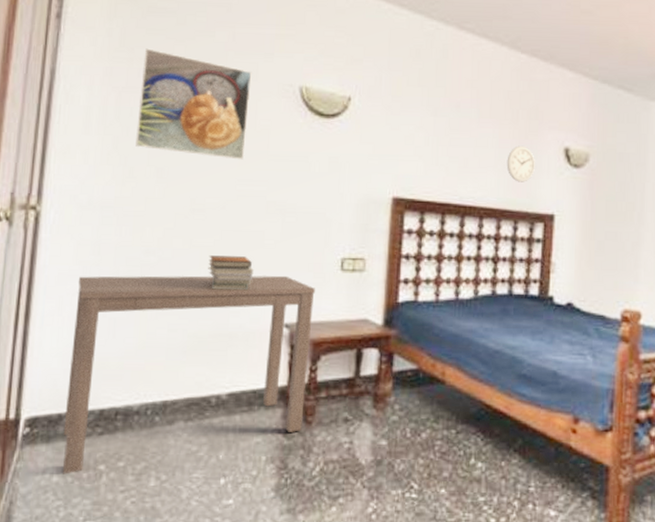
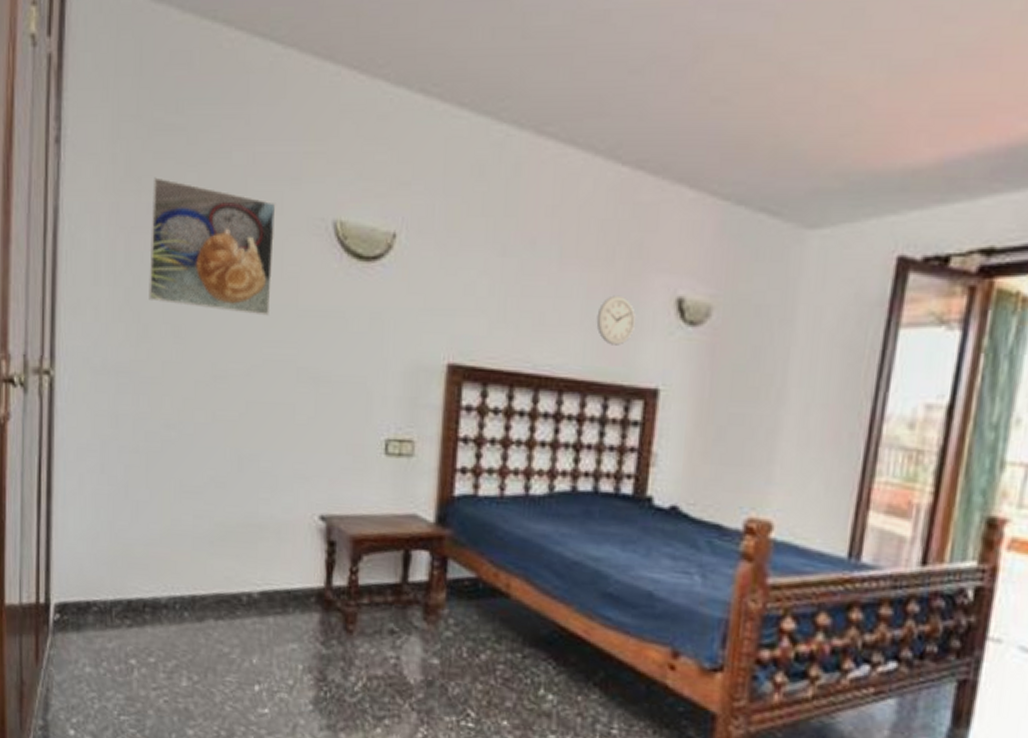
desk: present [63,275,315,474] -> none [93,451,355,666]
book stack: present [208,255,254,291] -> none [234,432,284,475]

